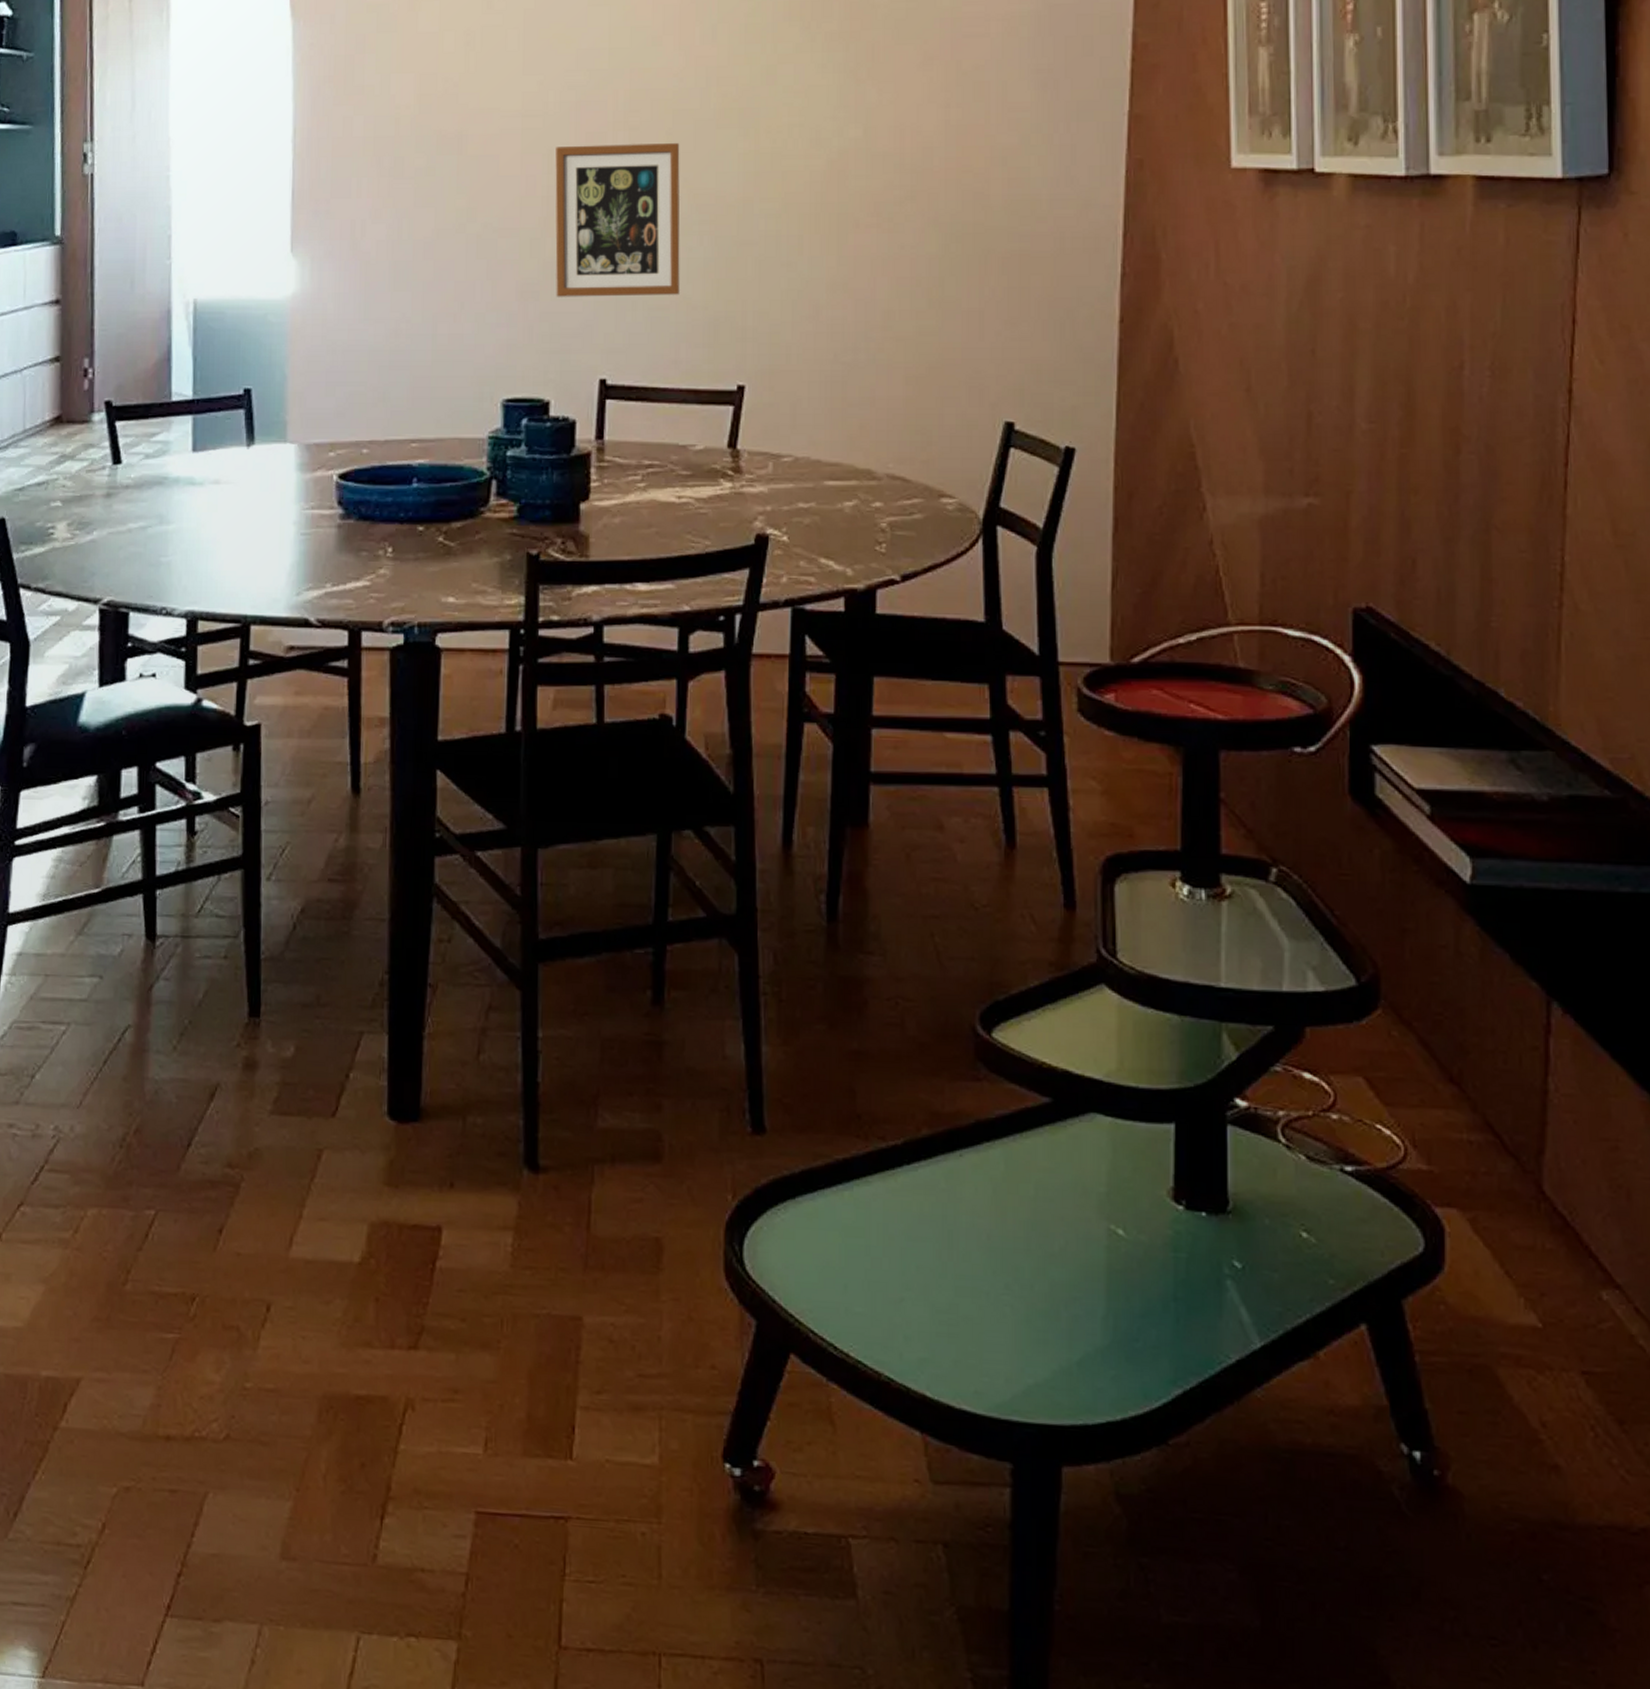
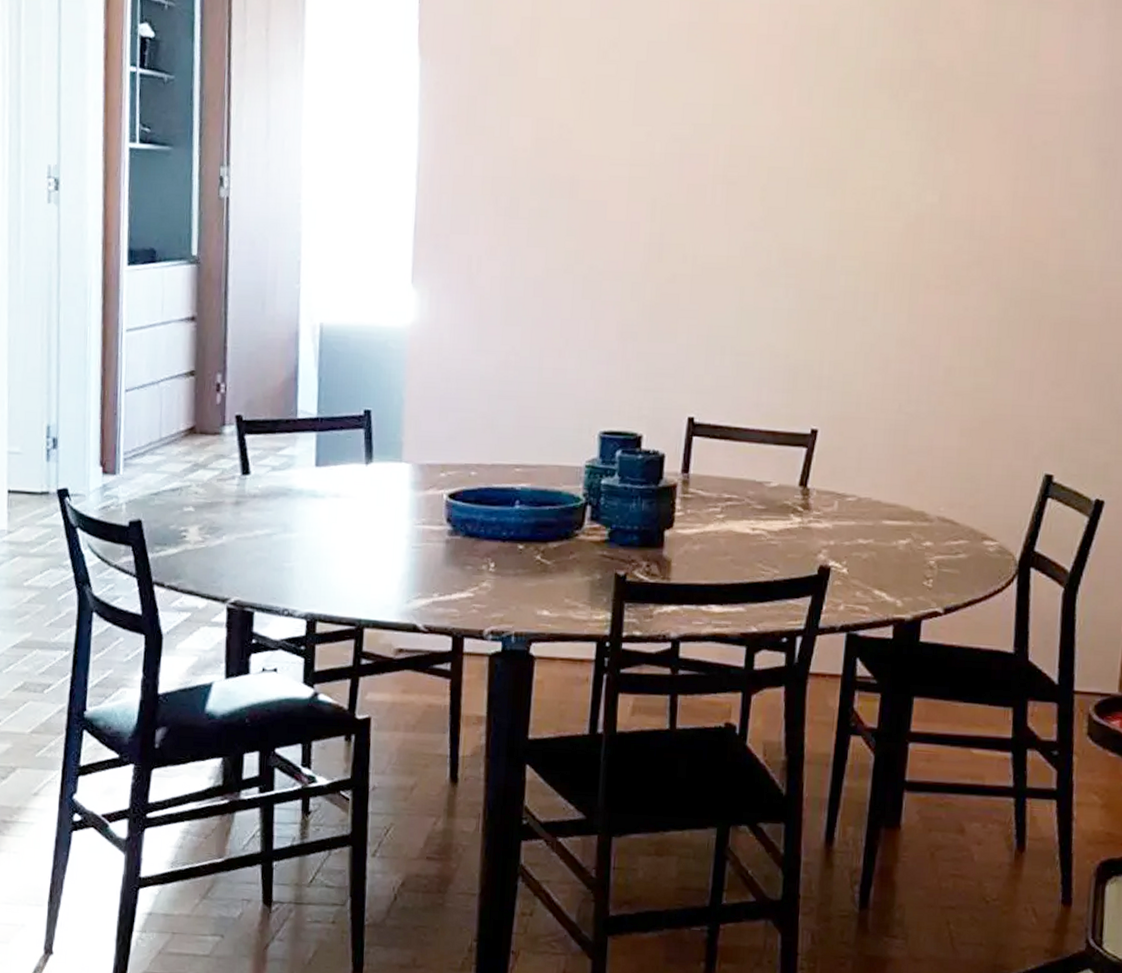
picture frame: present [555,143,680,297] -> none [652,196,773,342]

